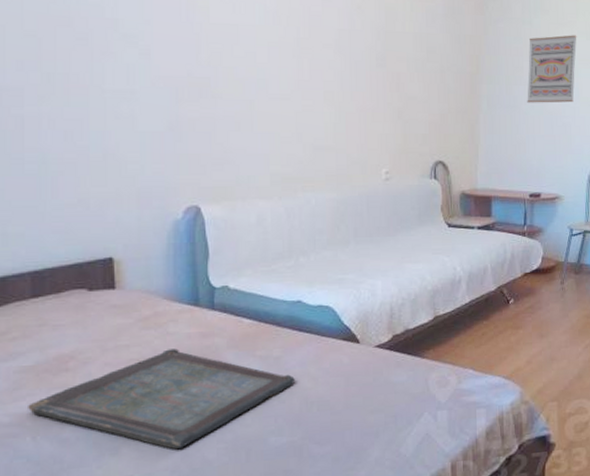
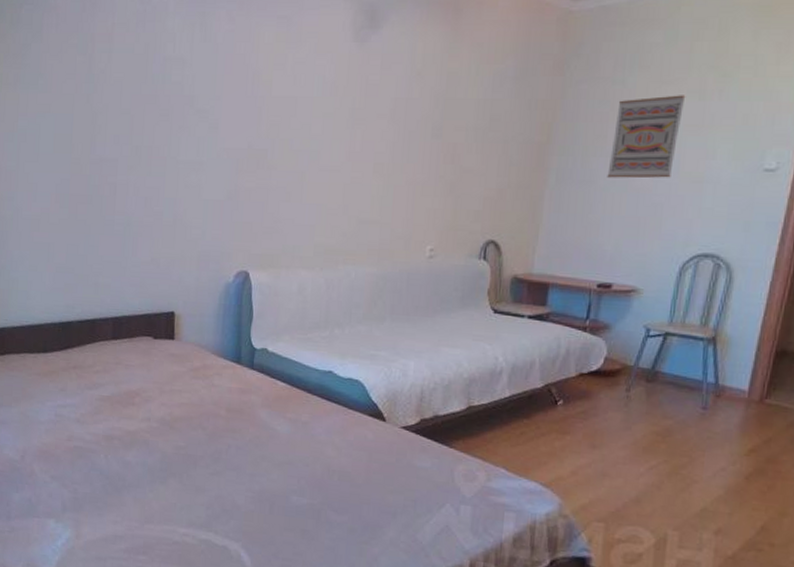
serving tray: present [28,348,295,450] -> none [103,399,320,490]

